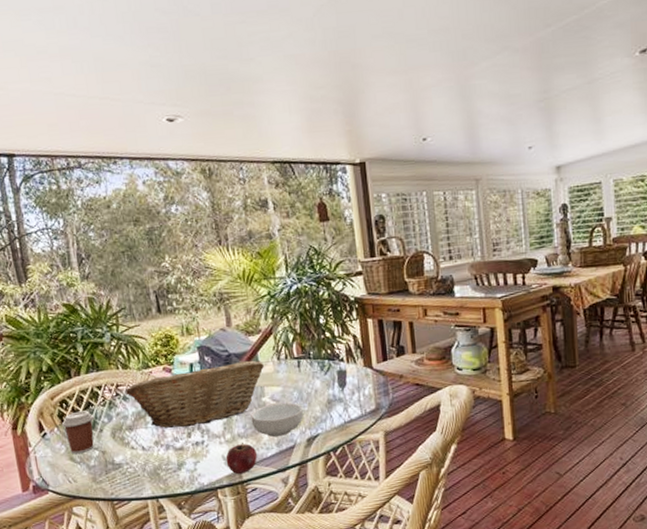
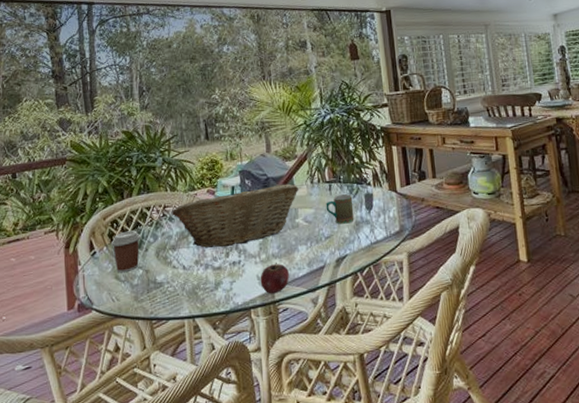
cereal bowl: present [251,403,303,438] -> none [285,224,333,258]
mug: none [294,371,326,403] -> present [326,194,354,224]

